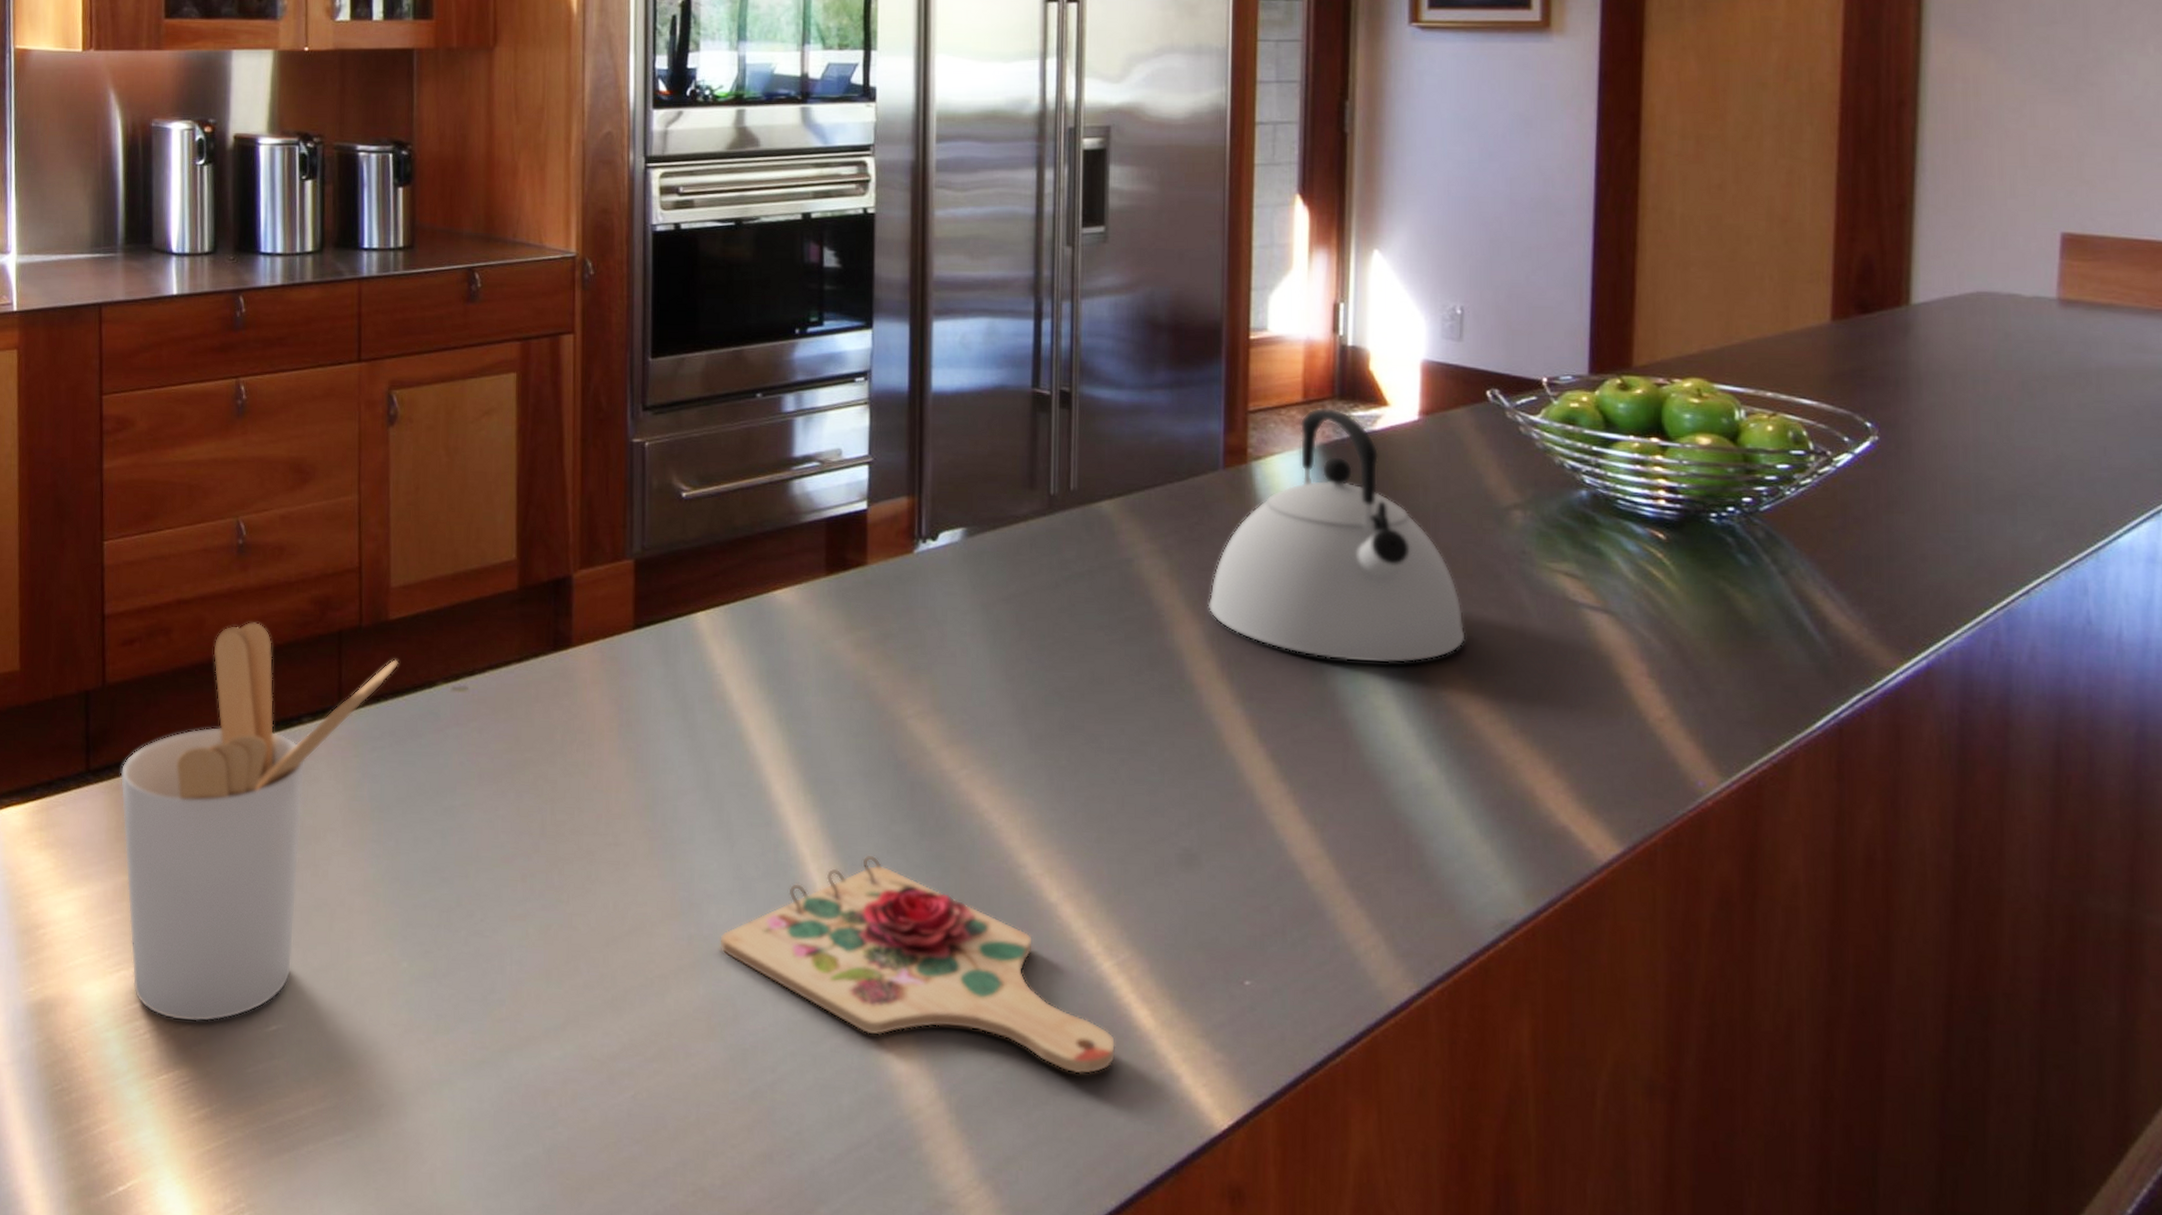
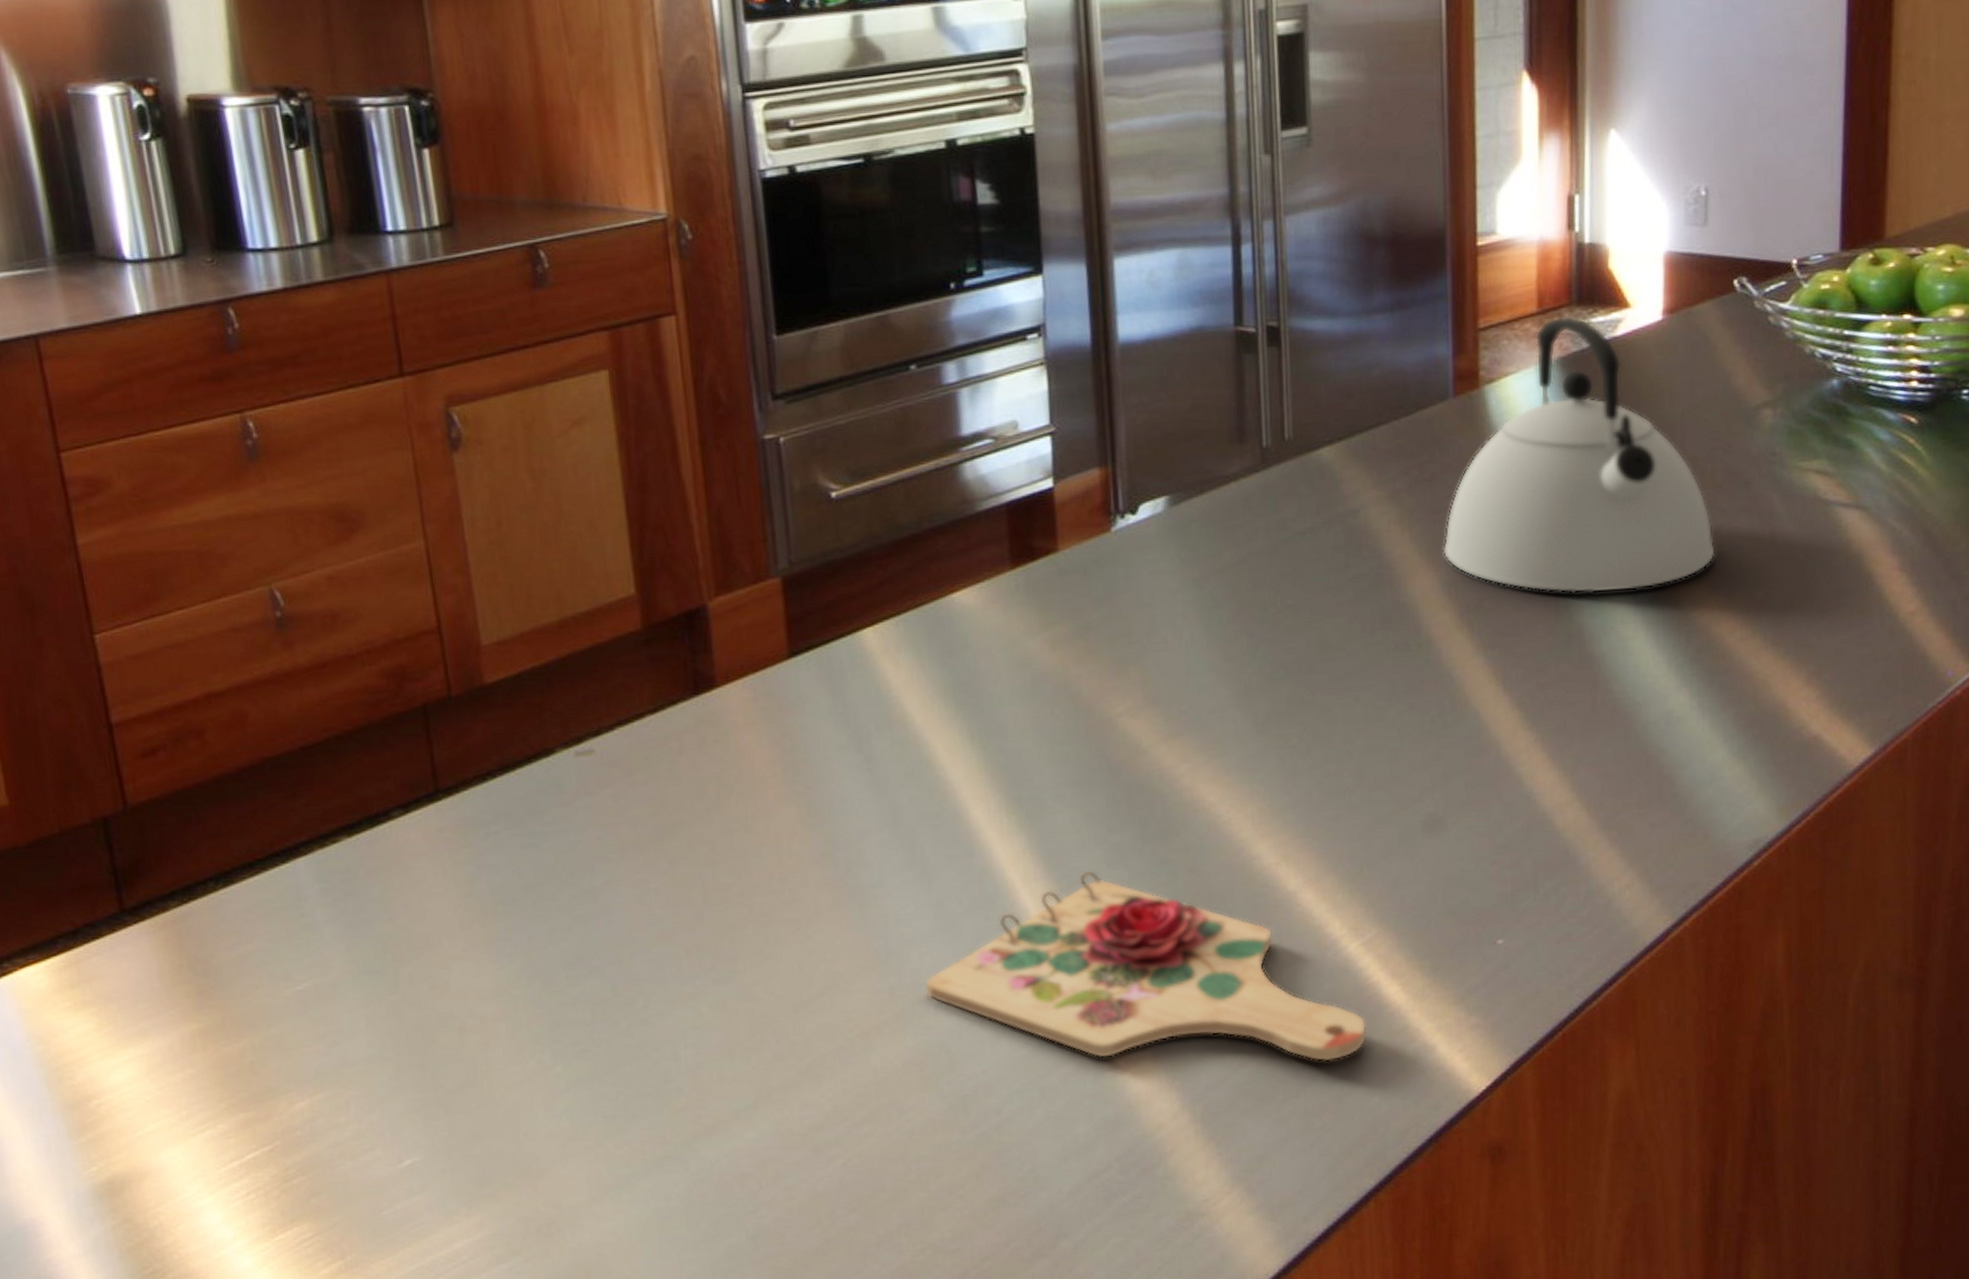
utensil holder: present [120,621,400,1022] -> none [165,707,505,1174]

